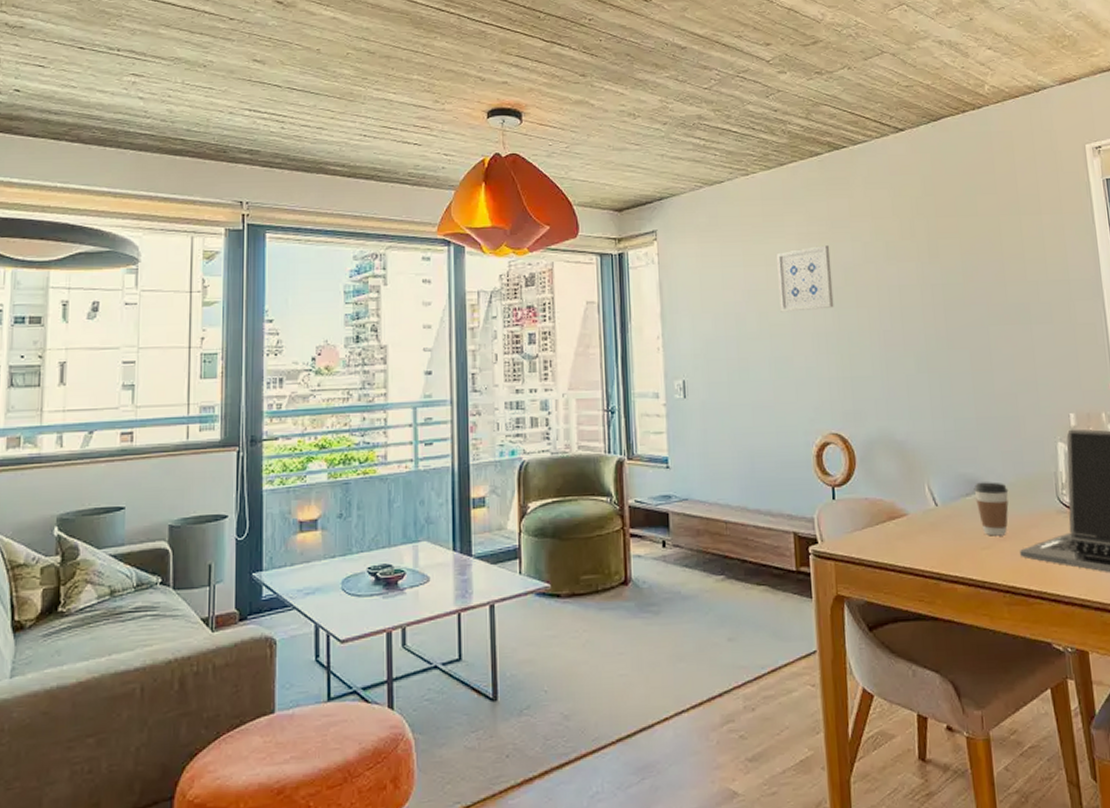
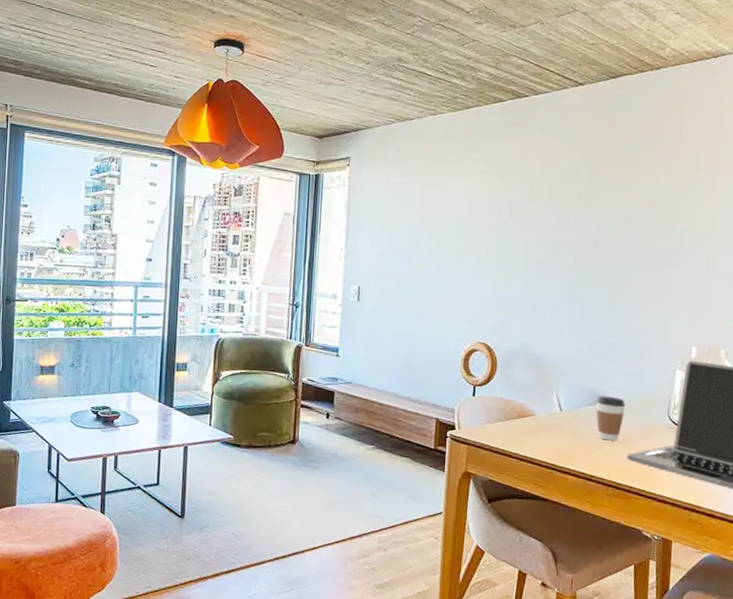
wall art: present [777,245,834,312] -> none [449,182,501,238]

